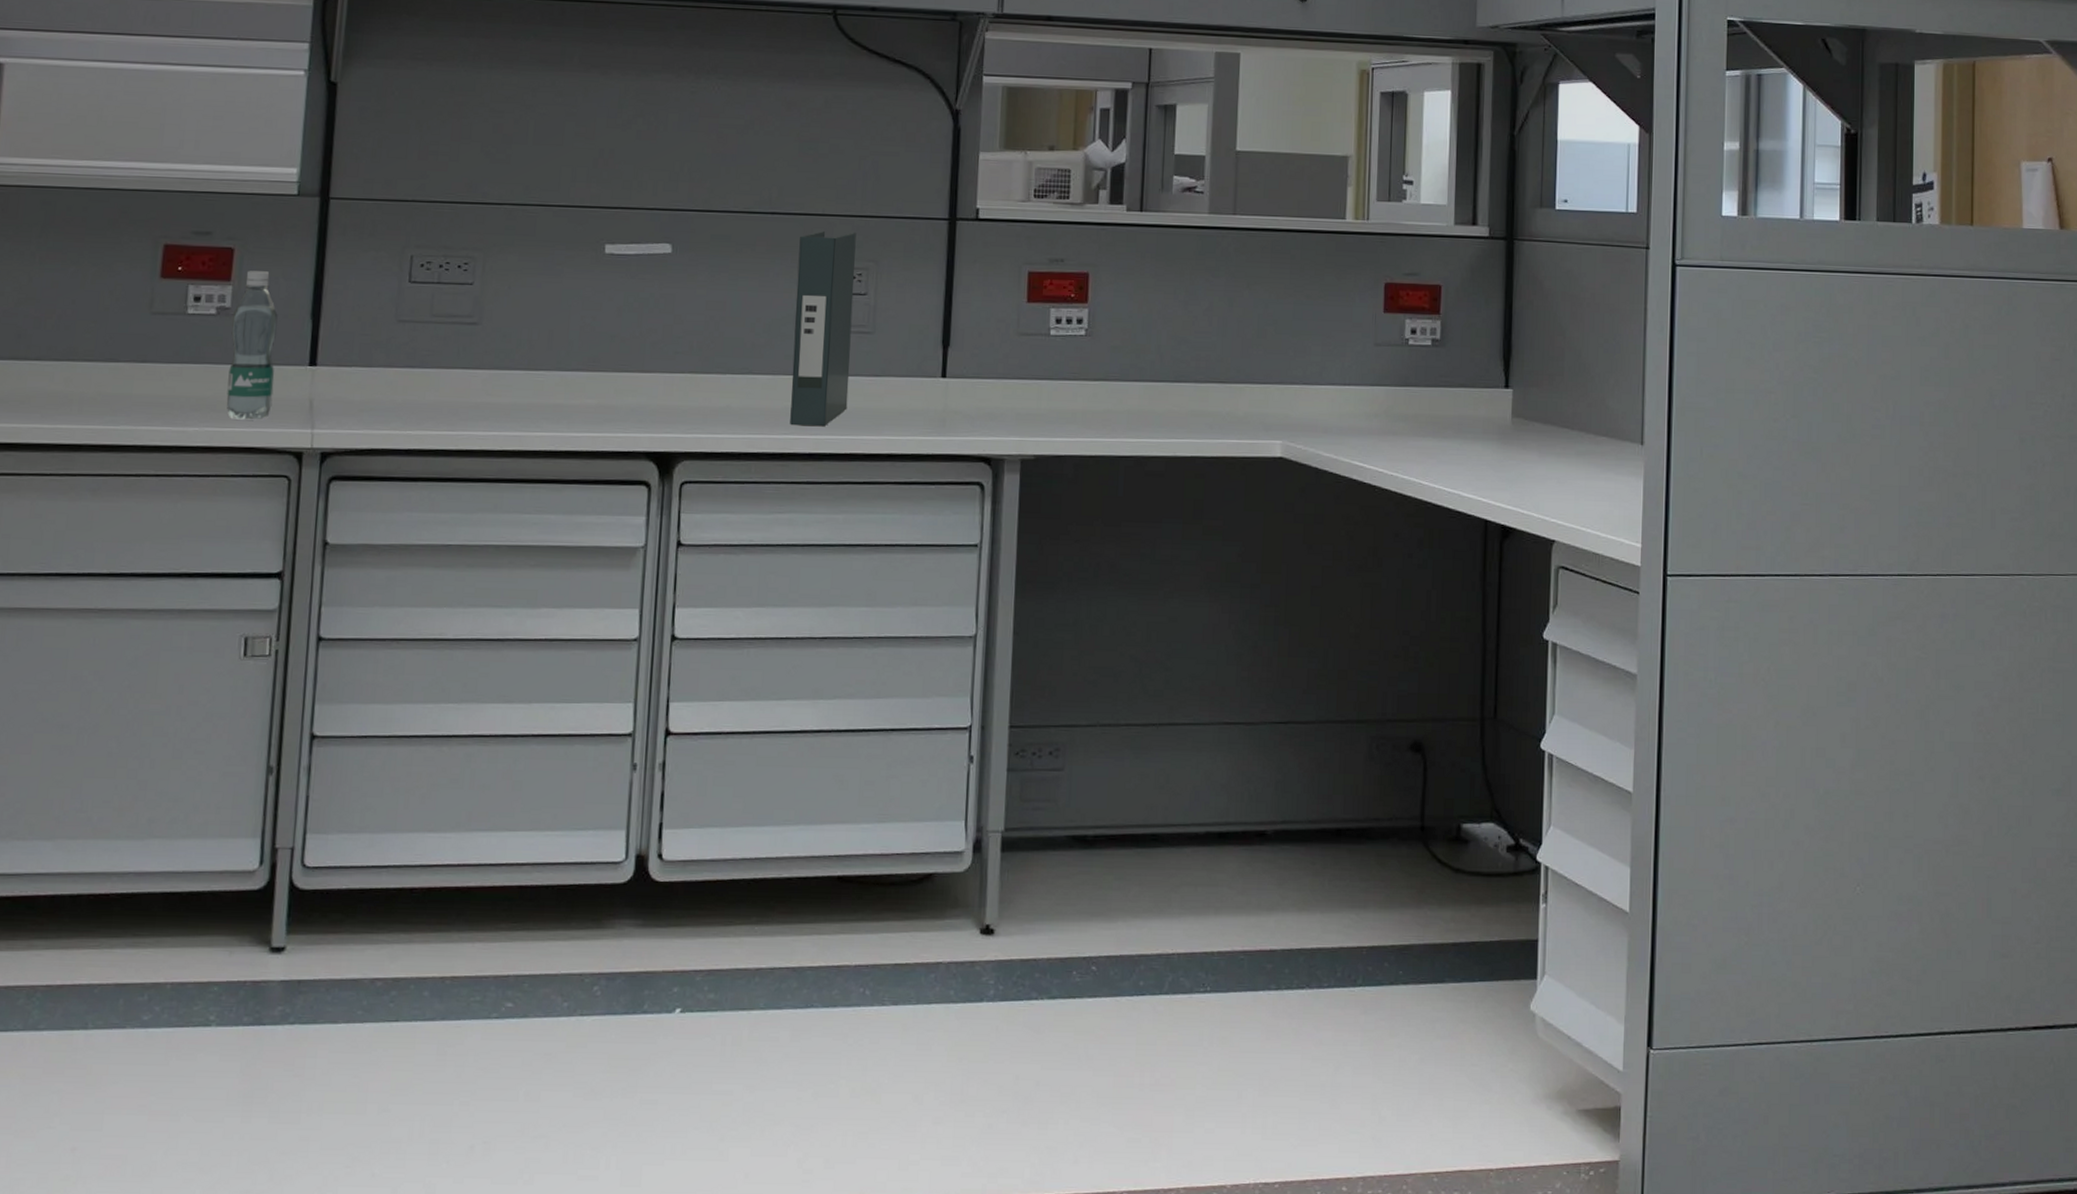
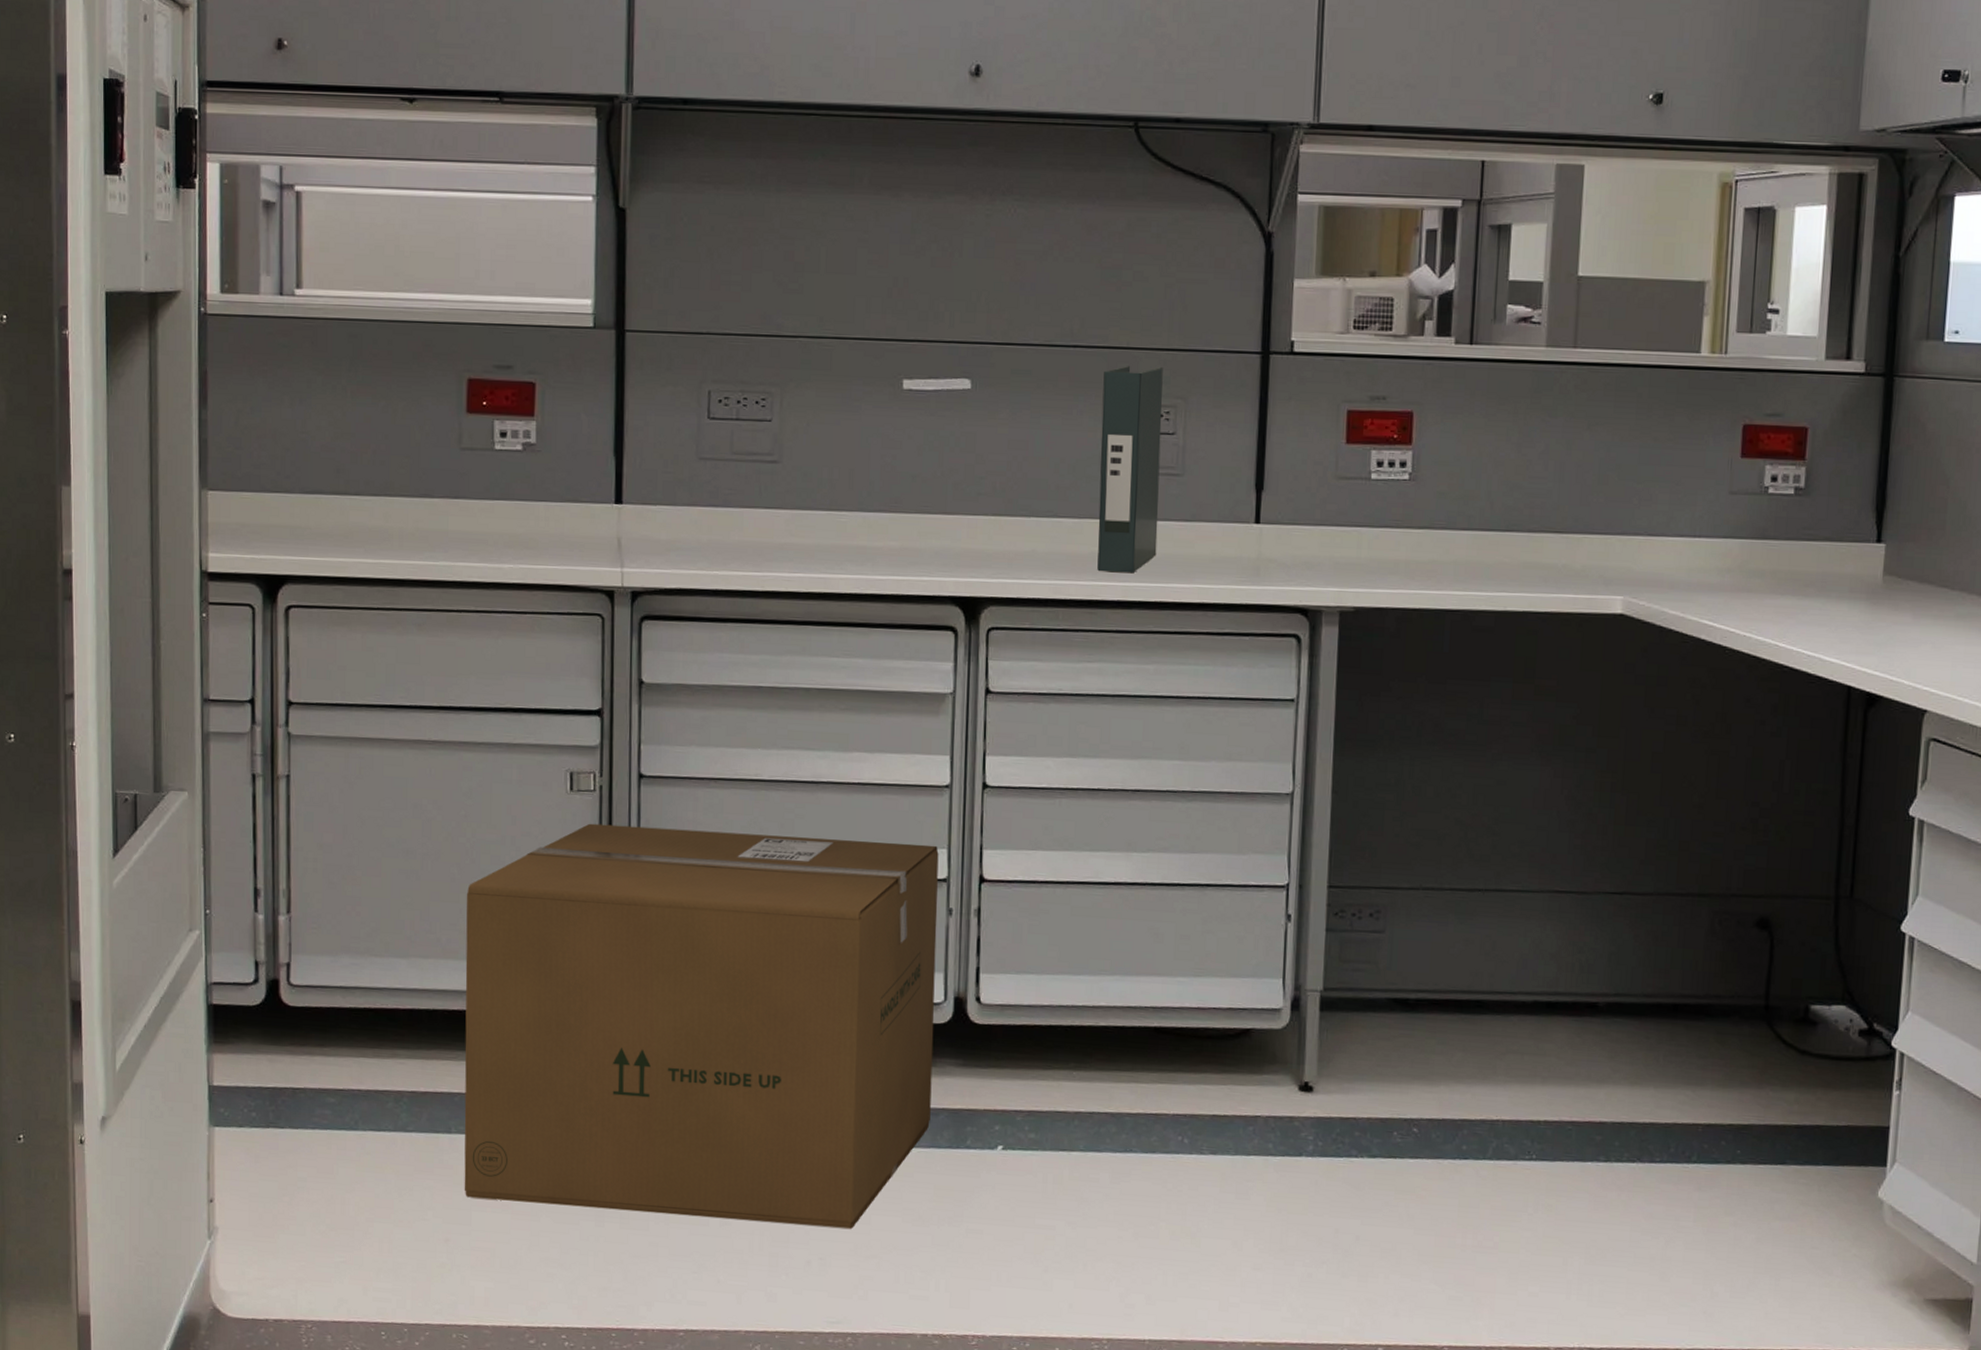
box: none [97,689,625,1107] -> present [464,823,939,1229]
bottle: present [226,271,278,420] -> none [538,406,583,558]

